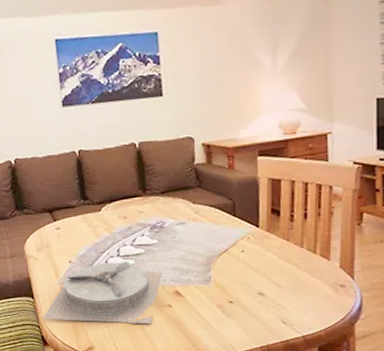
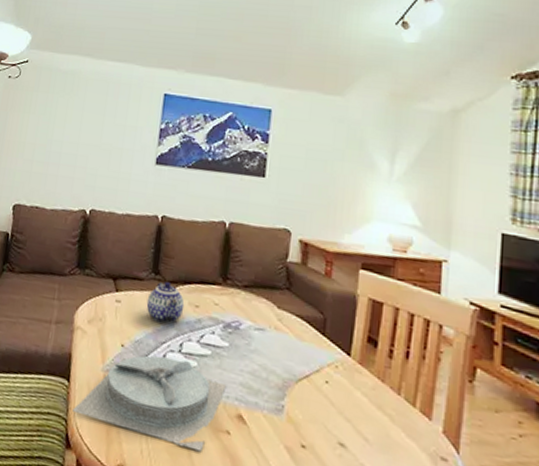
teapot: none [81,204,115,238] -> present [146,282,185,325]

